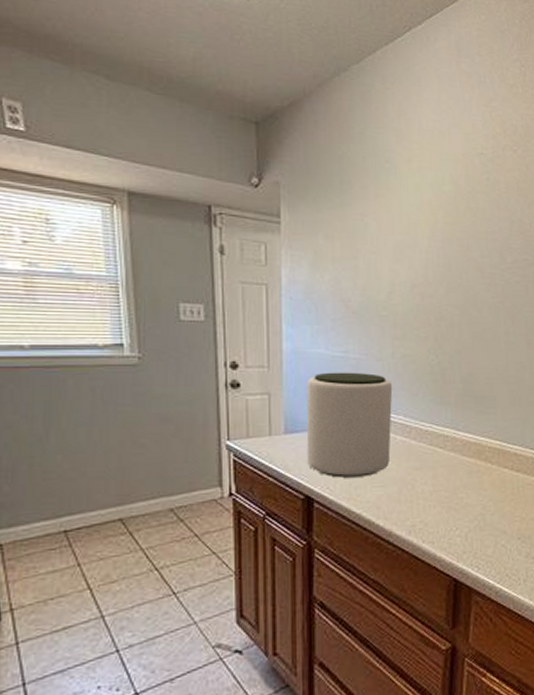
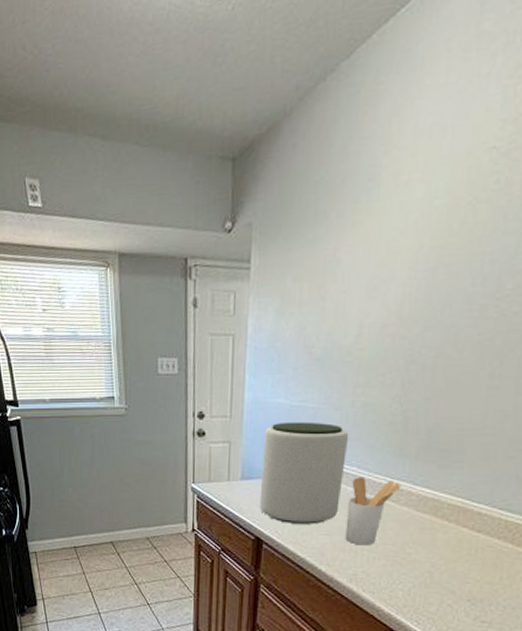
utensil holder: none [398,425,446,495] -> present [345,477,401,546]

